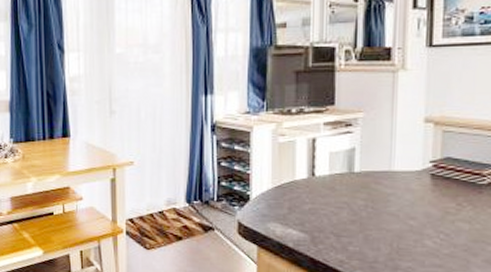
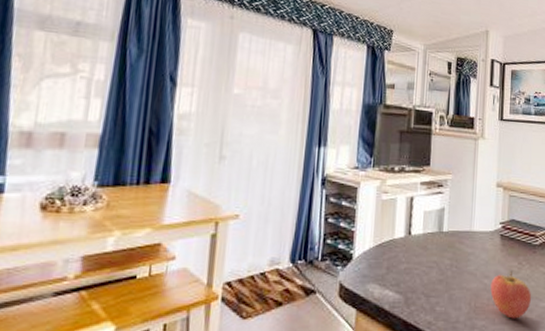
fruit: none [418,213,477,262] -> present [490,271,532,319]

